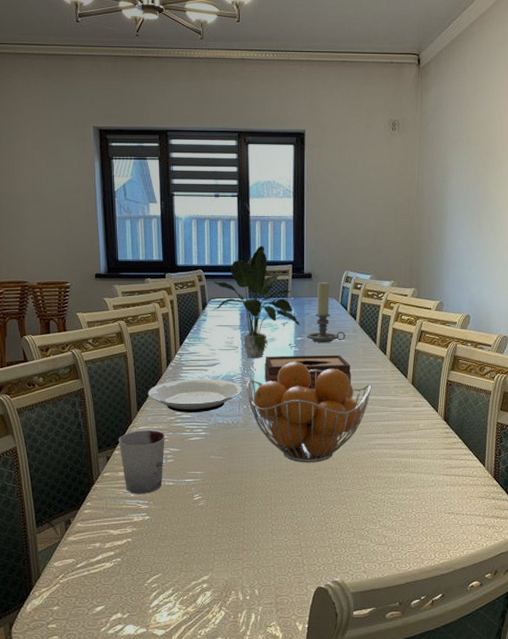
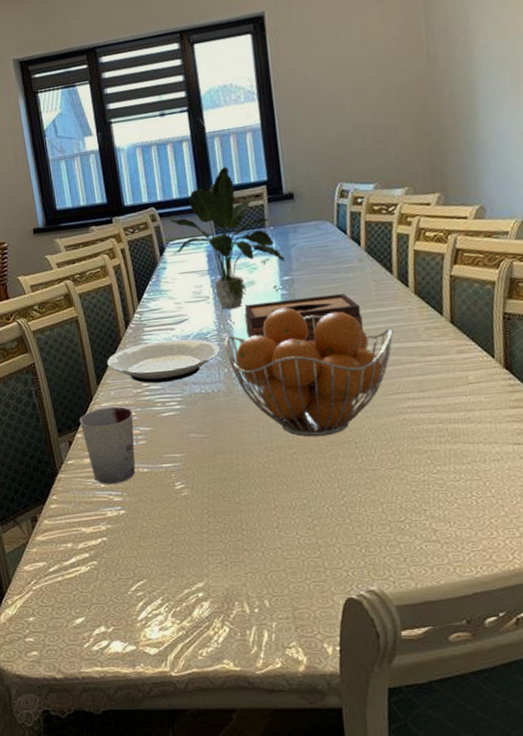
candle holder: present [306,281,346,343] -> none [295,200,349,281]

